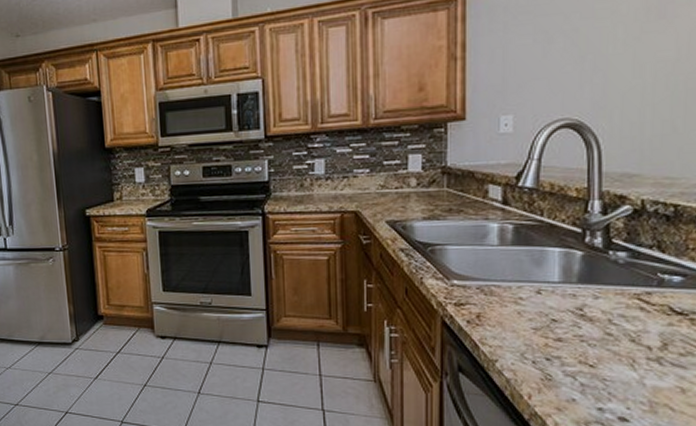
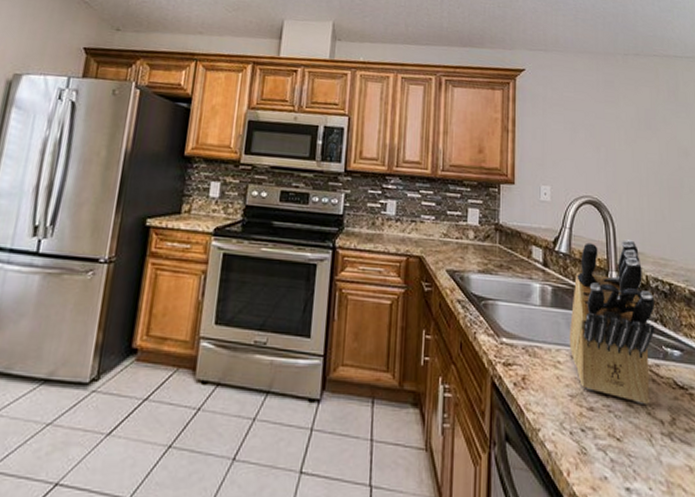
knife block: none [533,162,652,332] -> present [569,239,655,404]

